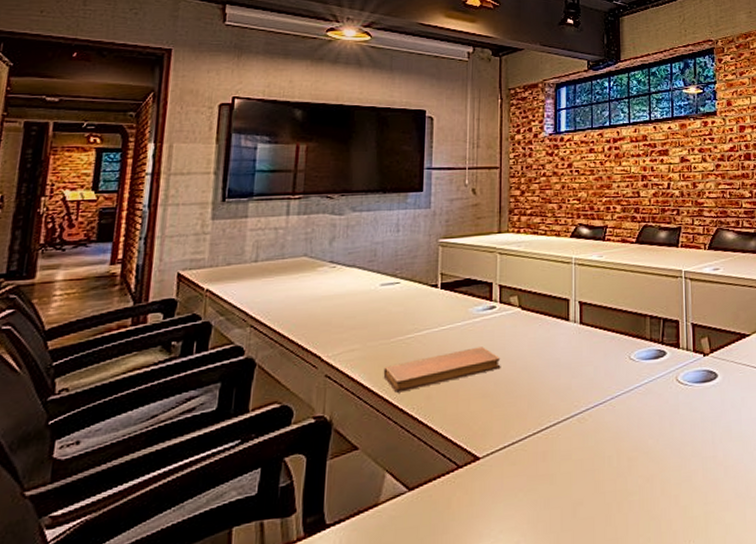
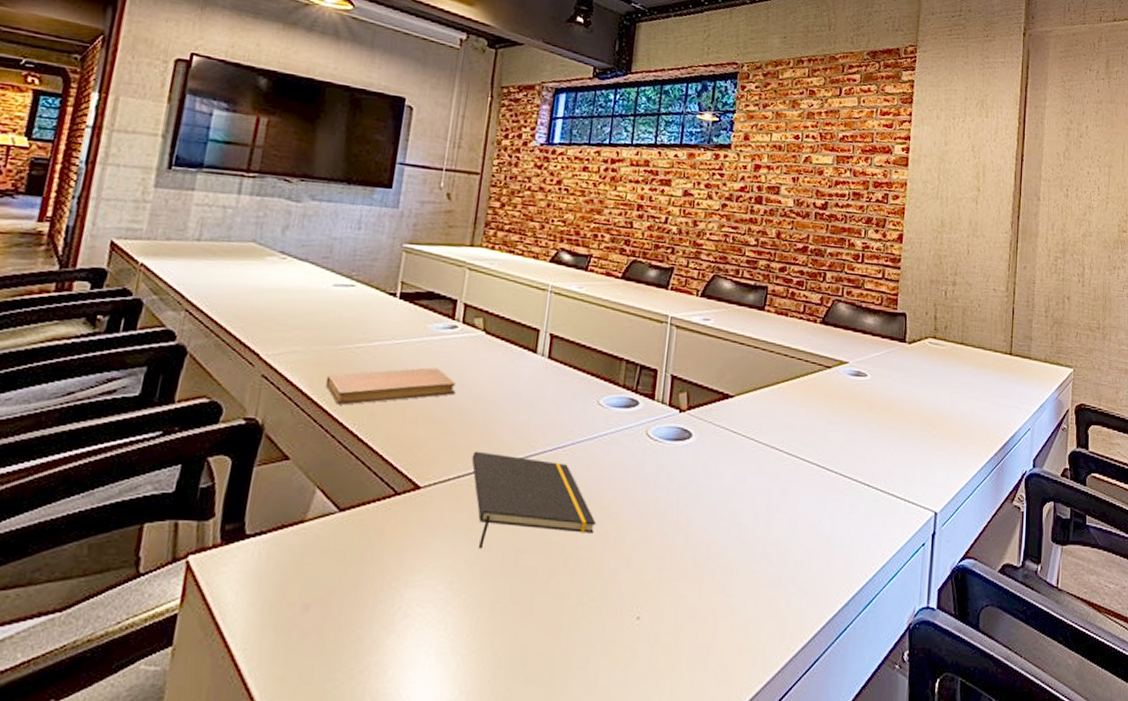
notepad: none [523,417,642,508] -> present [471,451,596,549]

